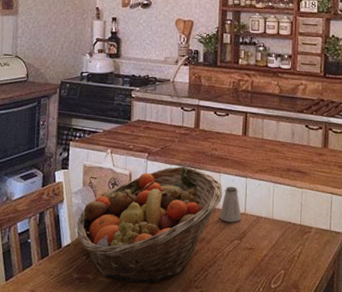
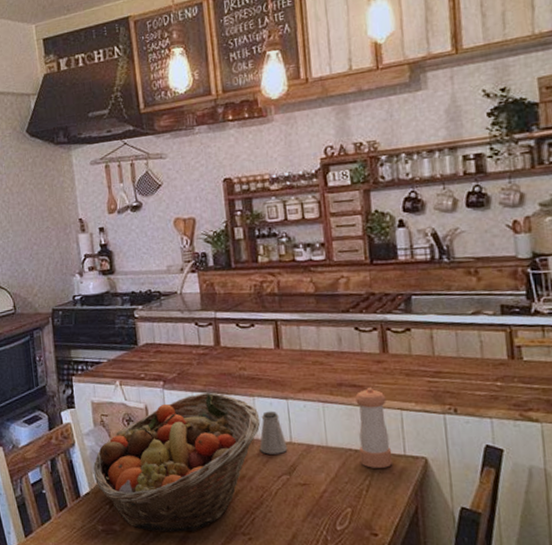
pepper shaker: none [297,174,322,239] -> present [355,388,393,468]

